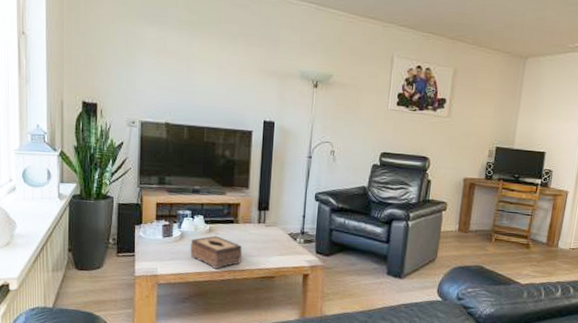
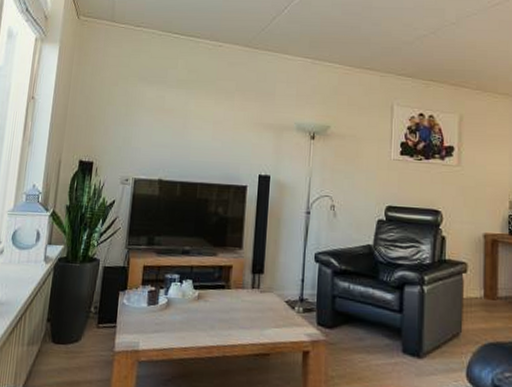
tissue box: present [189,235,243,269] -> none [175,303,235,344]

